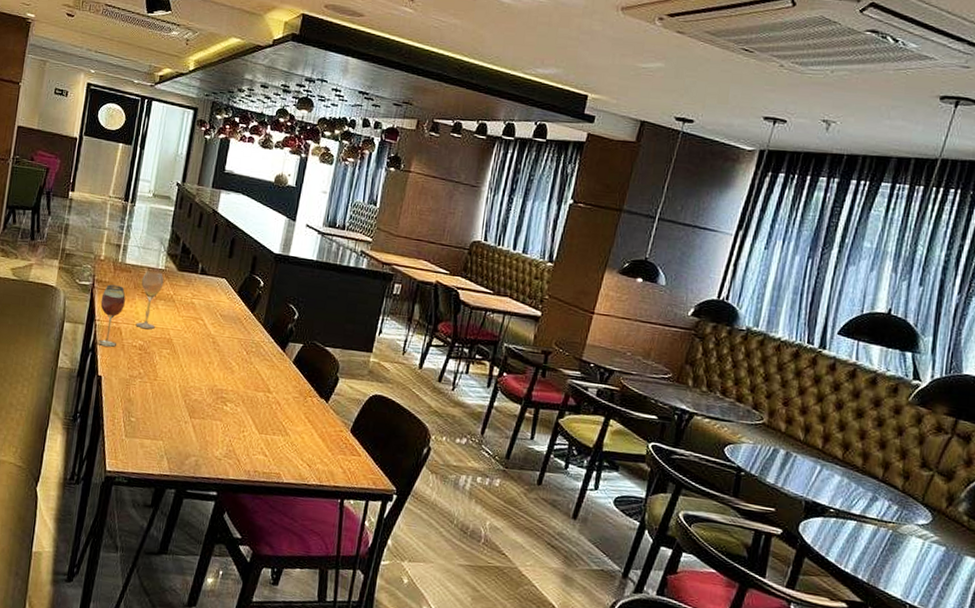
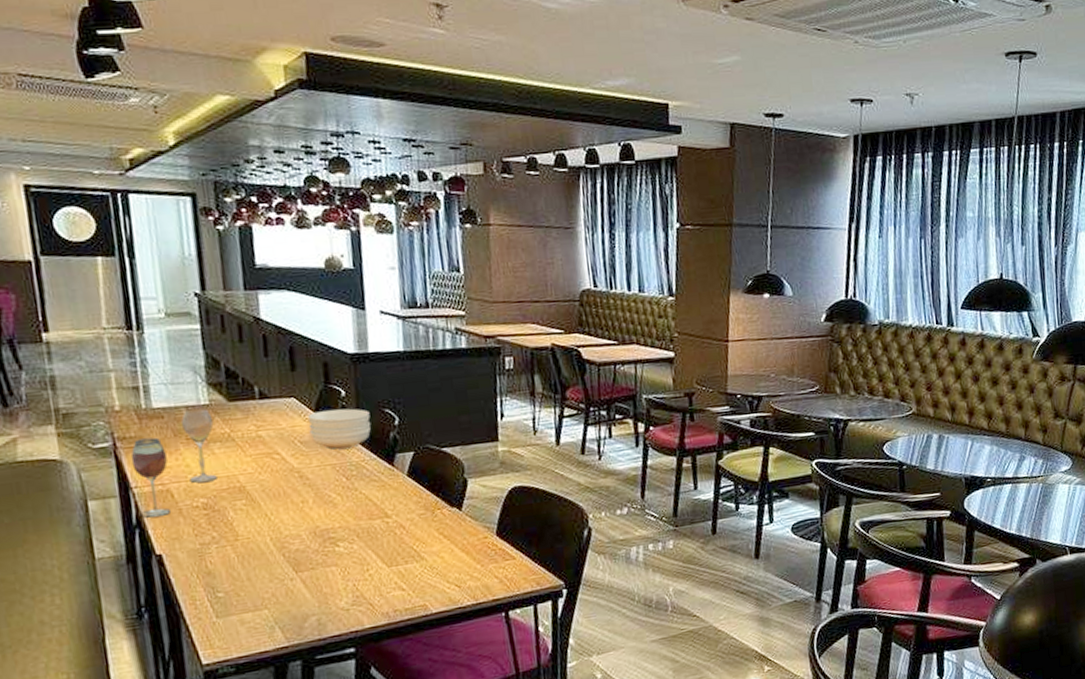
bowl: none [229,294,278,329] -> present [308,408,371,450]

